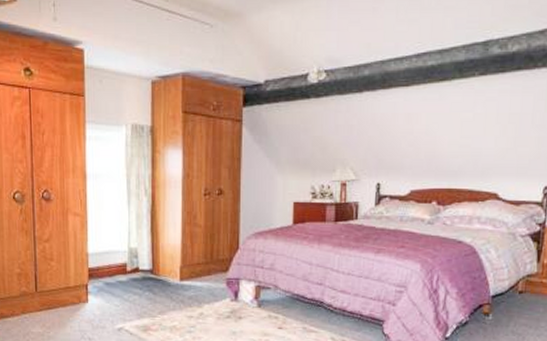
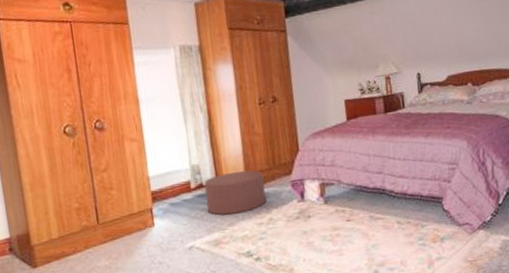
pouf: none [140,260,199,303] -> present [205,170,266,216]

